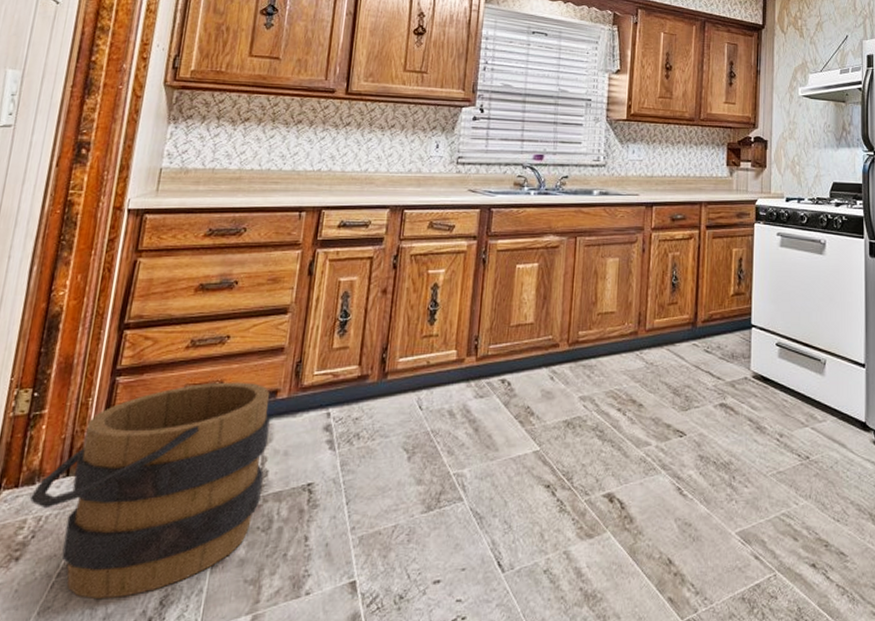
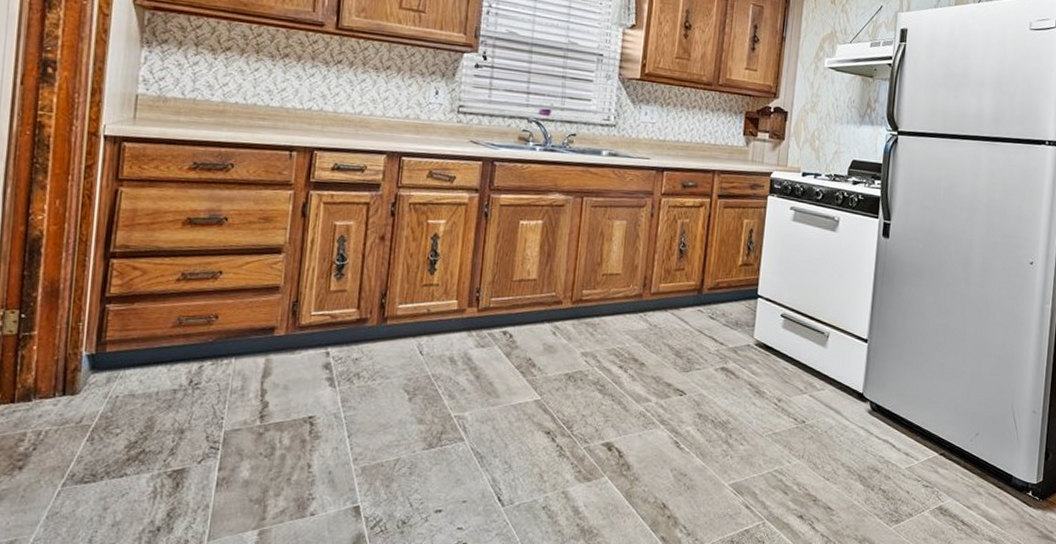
bucket: present [29,382,270,600] -> none [27,315,268,509]

